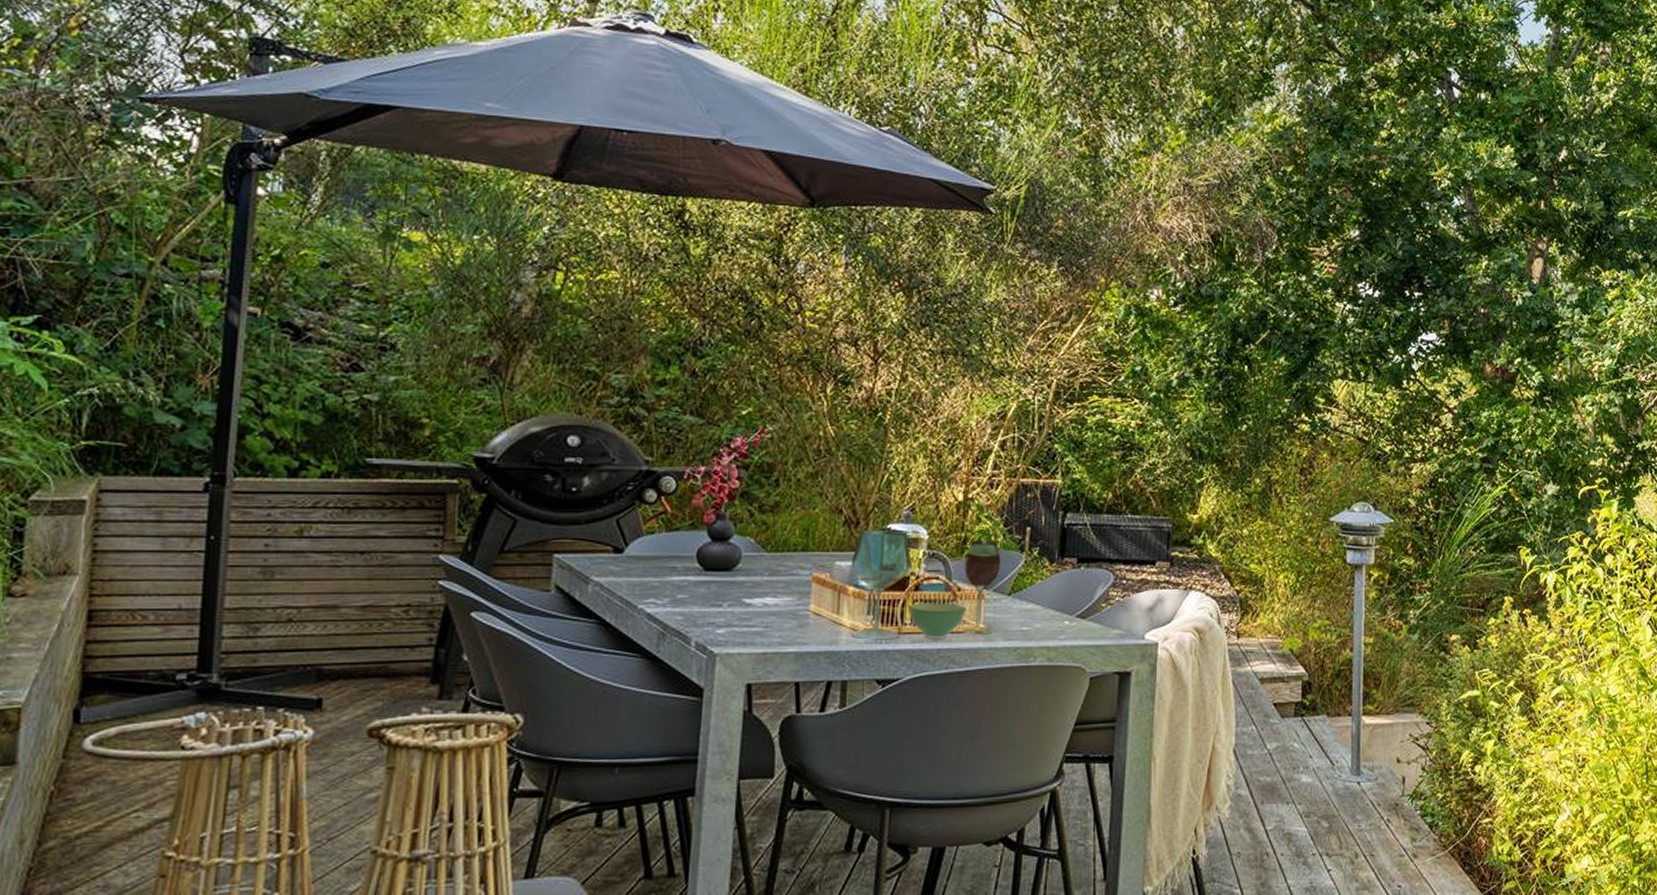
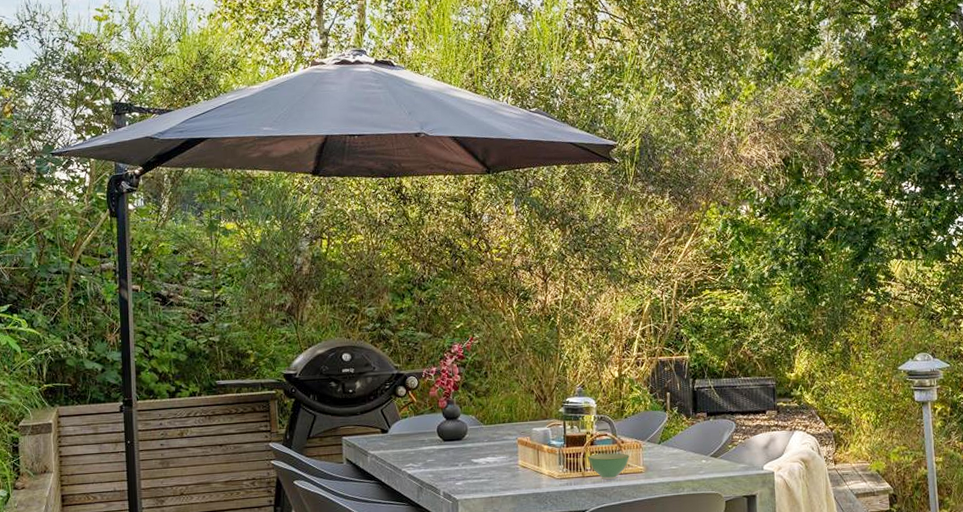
wine glass: present [851,530,912,640] -> none [543,402,587,483]
wineglass: present [963,540,1001,635] -> none [624,404,651,475]

